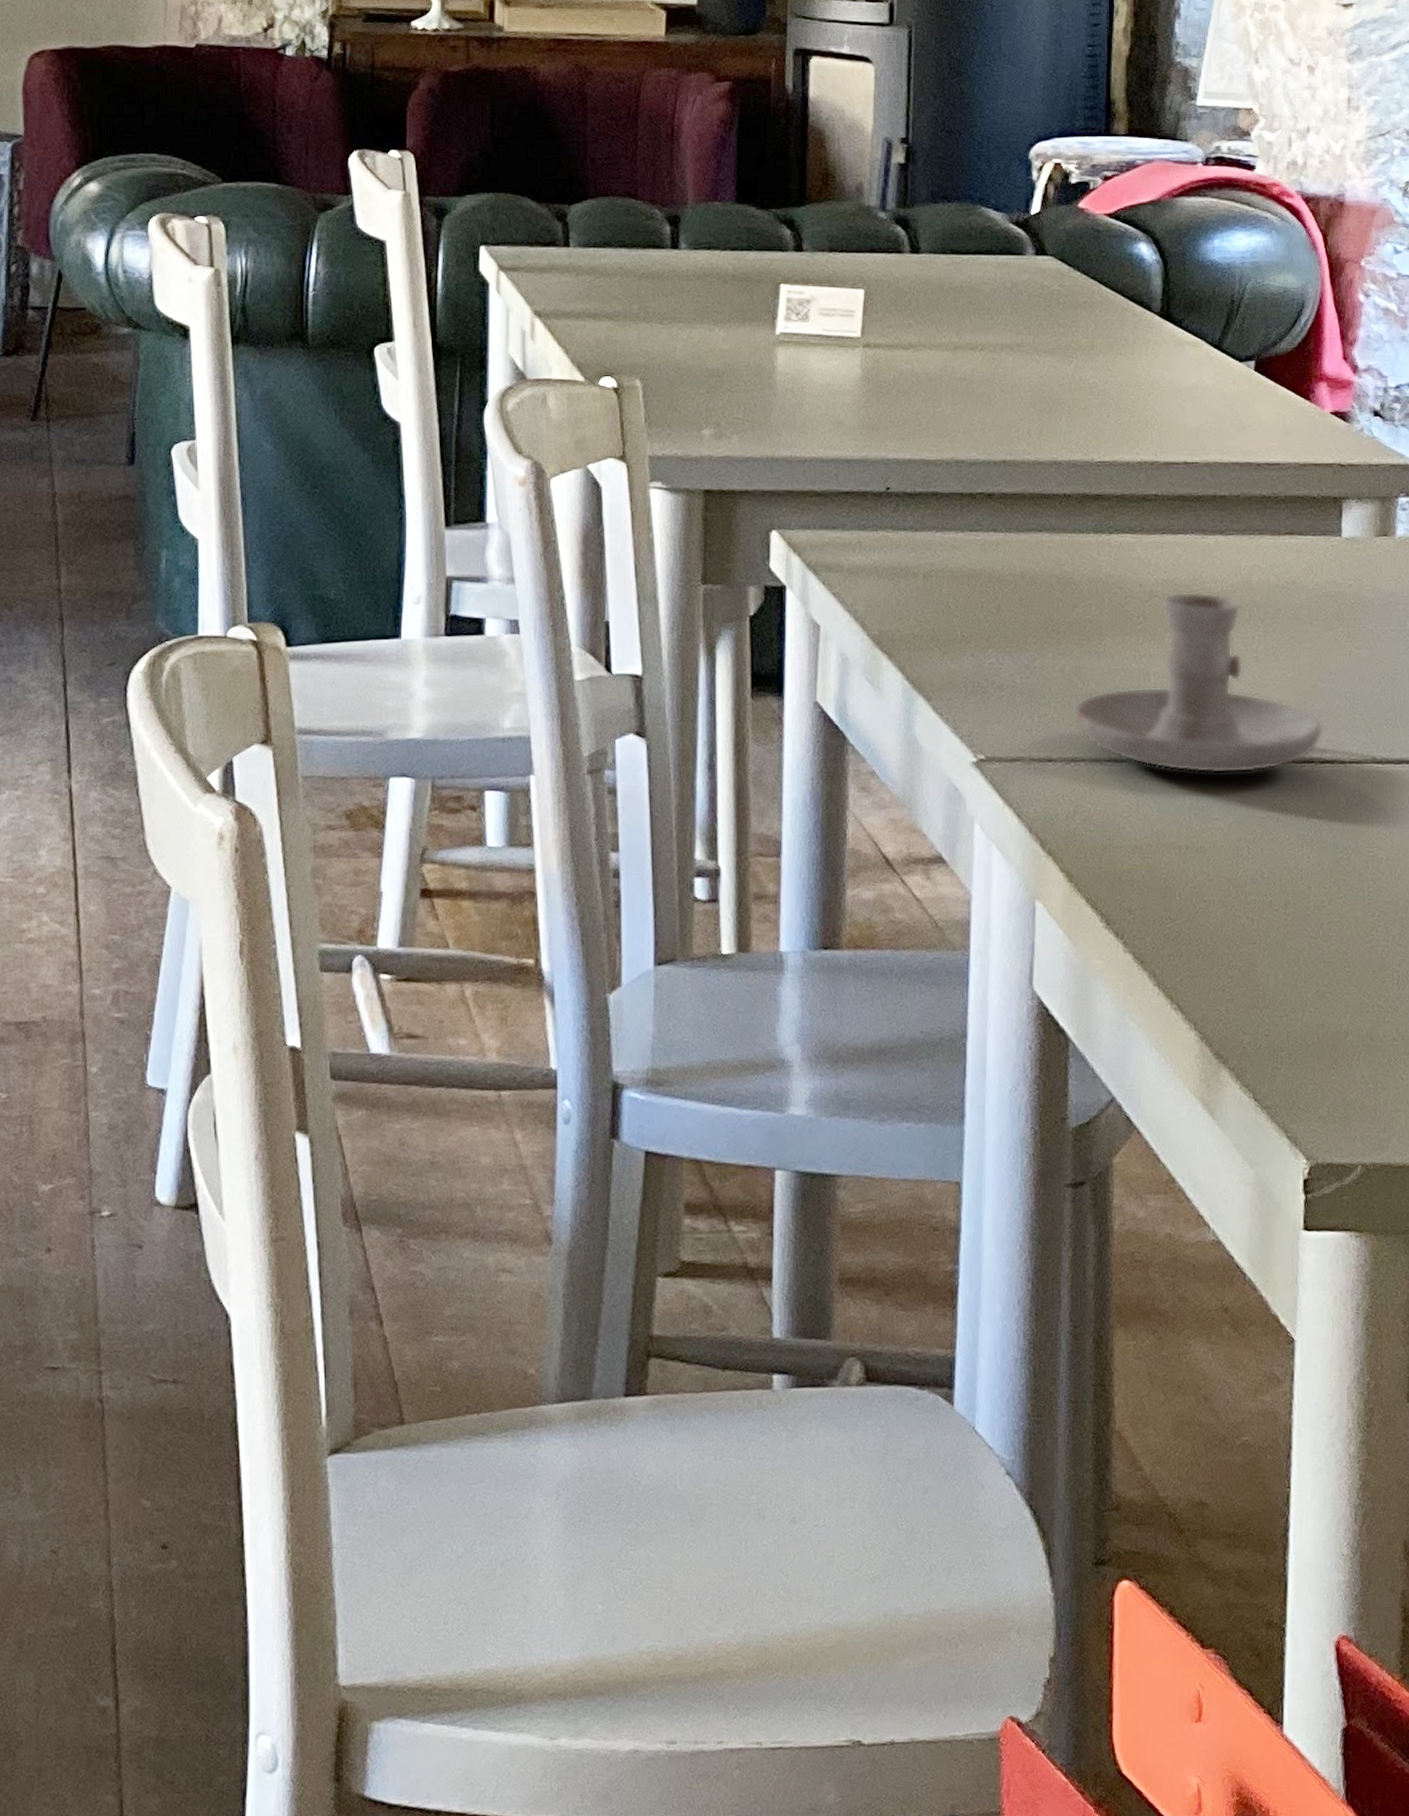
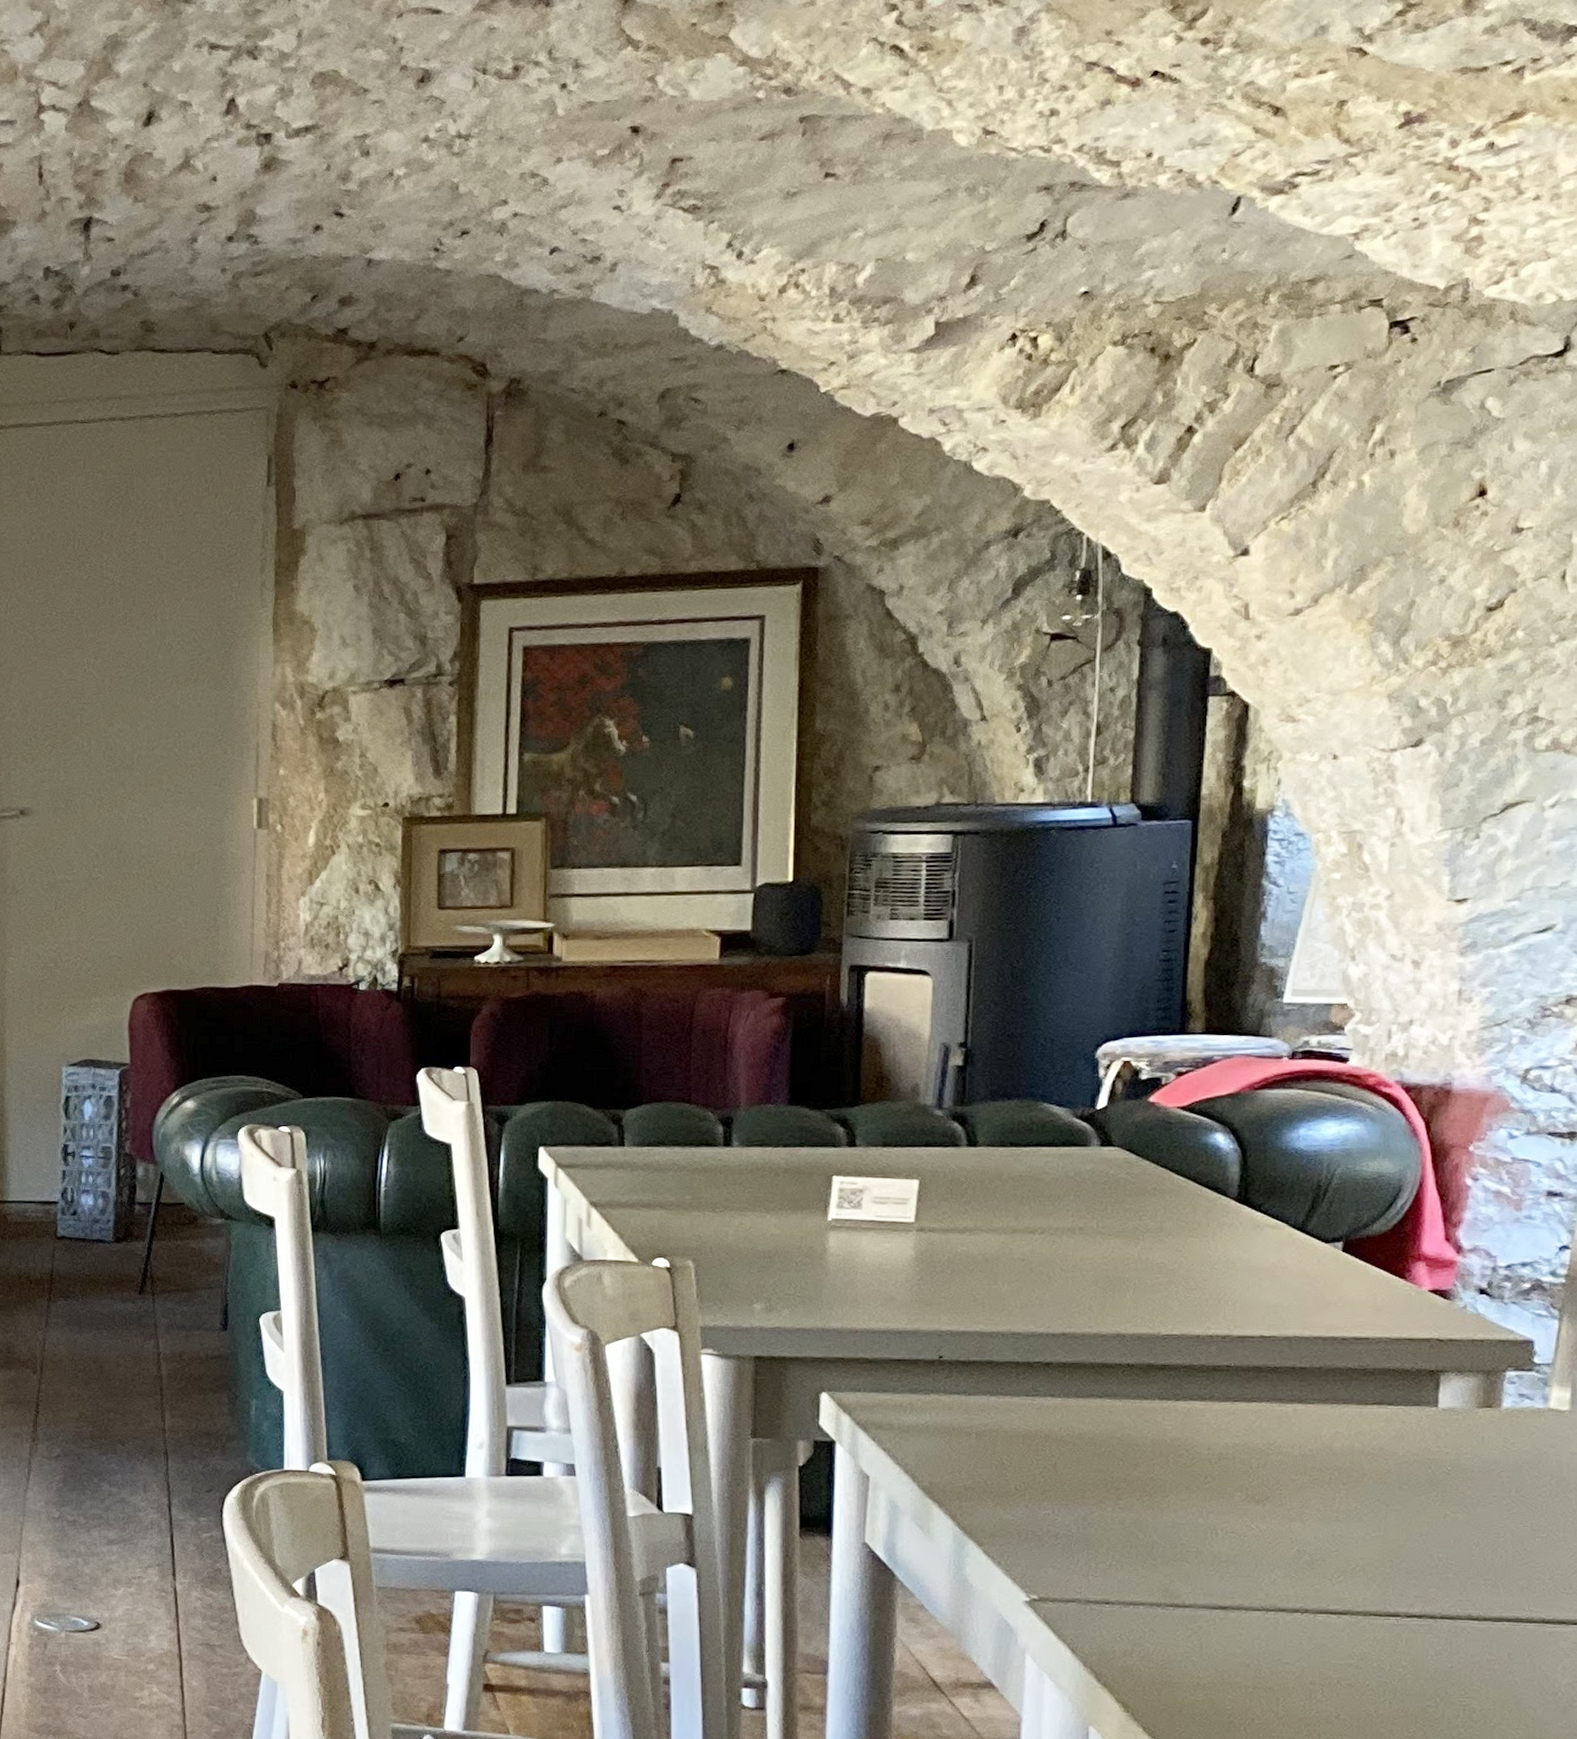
candle holder: present [1073,591,1323,774] -> none [1133,1455,1411,1623]

